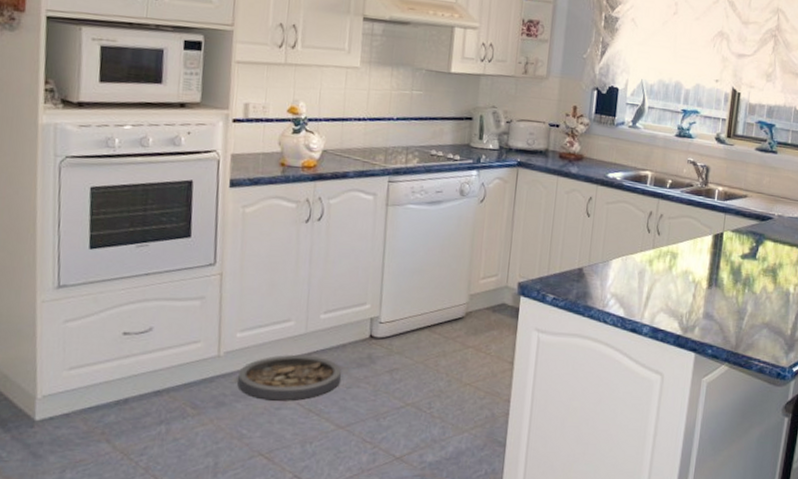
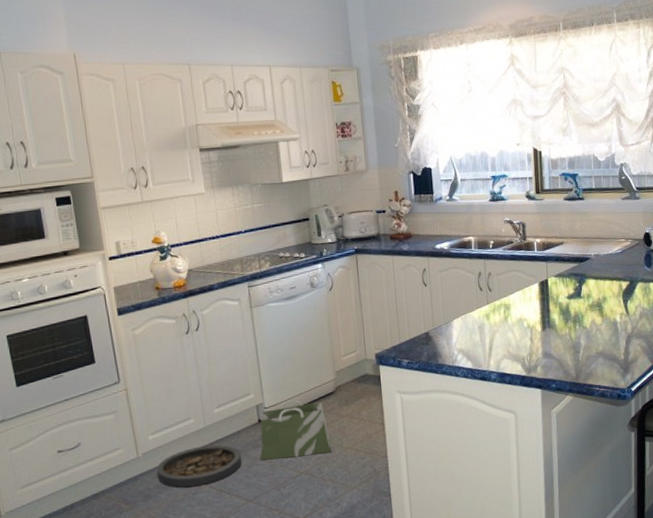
grocery bag: none [364,318,449,386] -> present [260,399,331,461]

